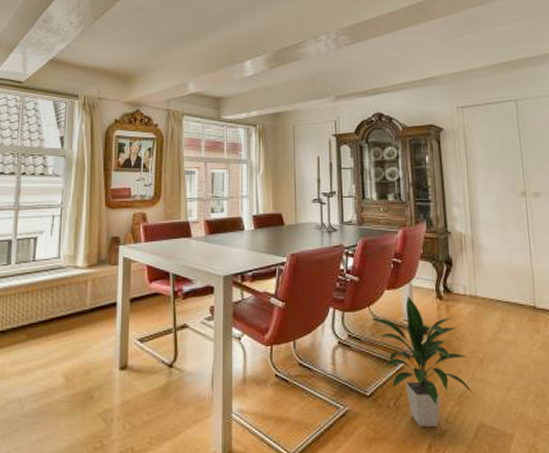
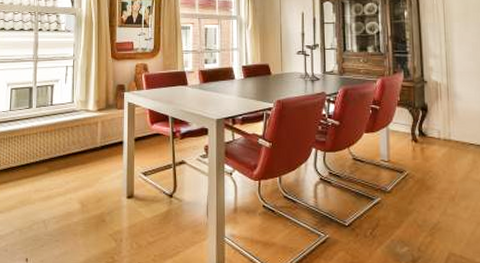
indoor plant: present [373,296,475,426] -> none [352,139,446,254]

